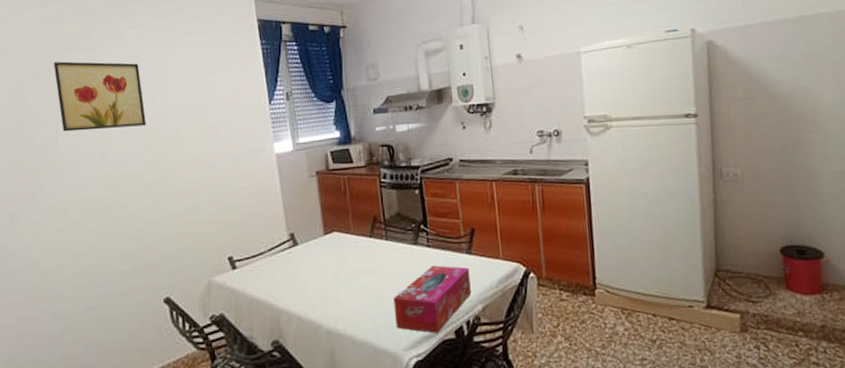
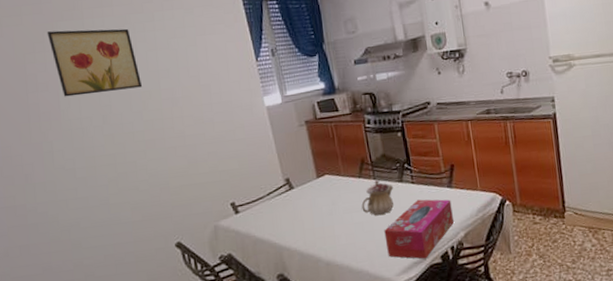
teapot: none [370,240,407,280] -> present [361,179,394,215]

